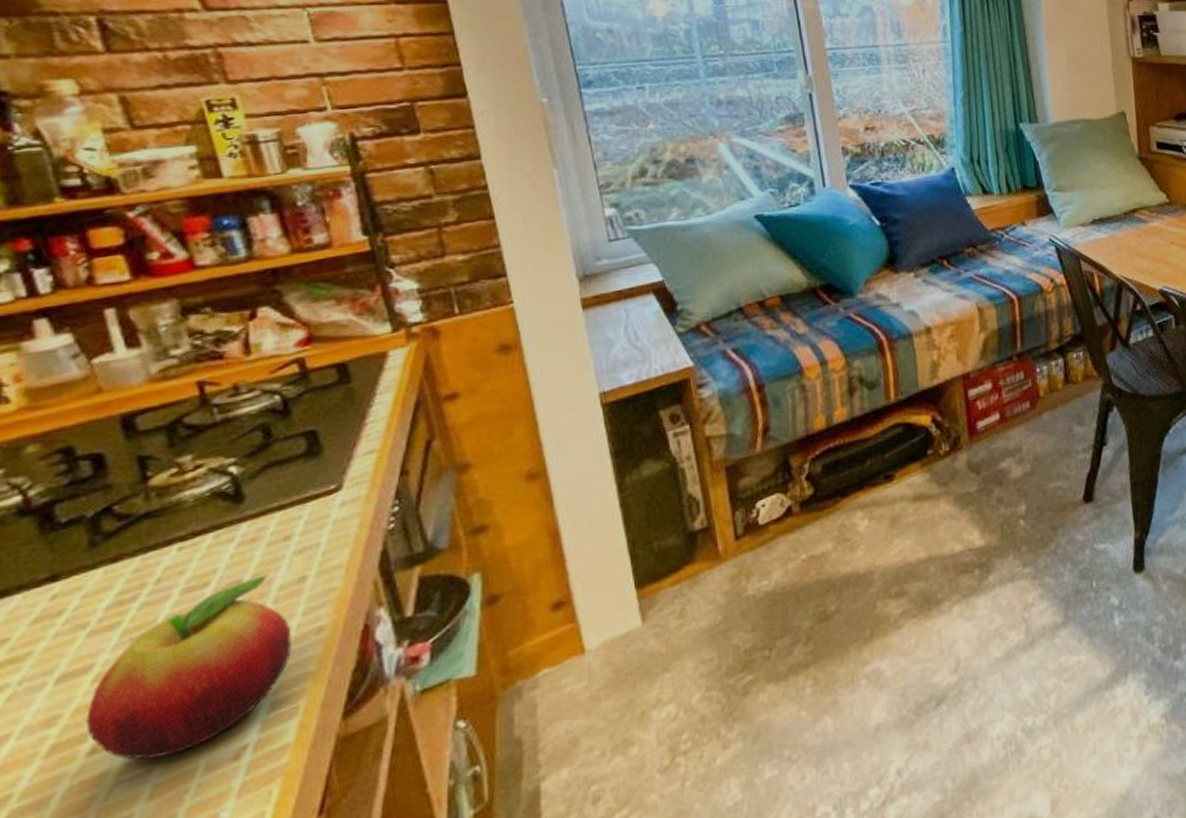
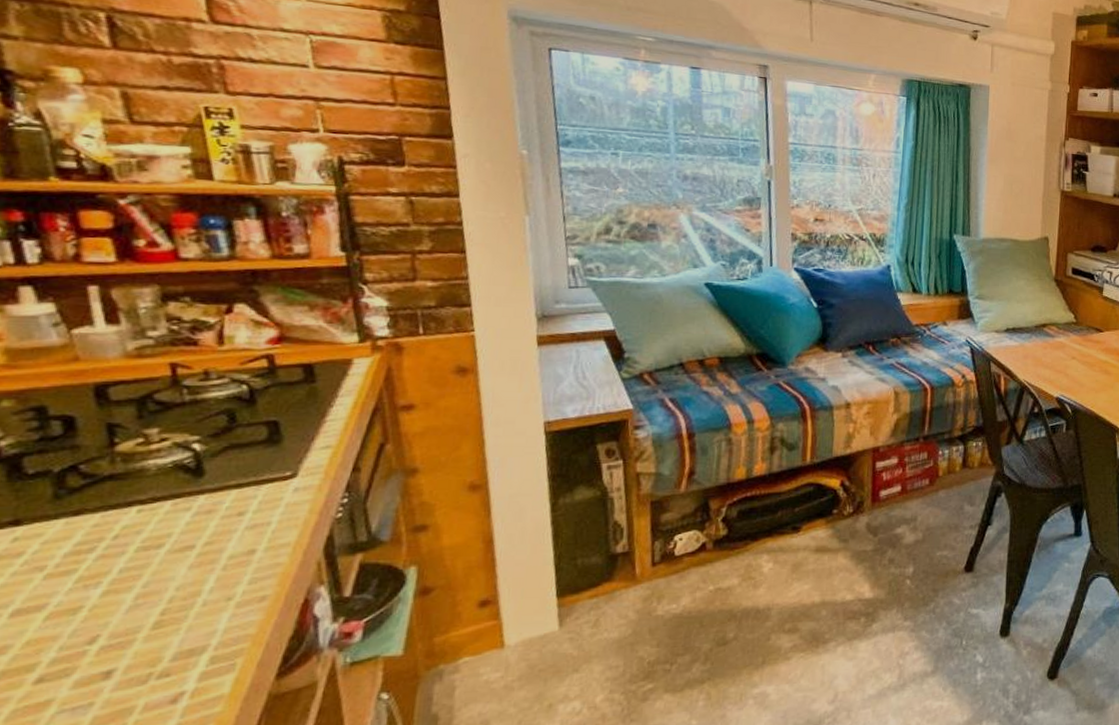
fruit: present [86,574,292,760] -> none [35,543,237,694]

